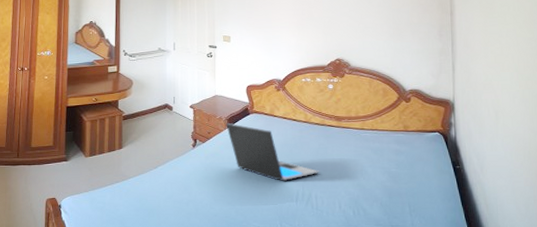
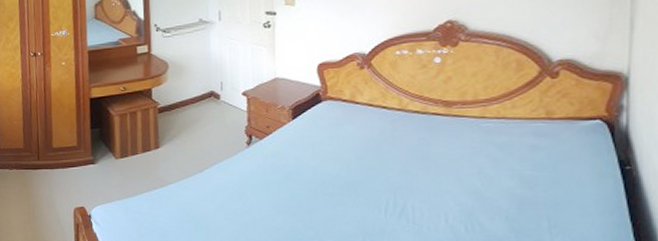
laptop: present [226,122,320,181] -> none [290,113,420,187]

